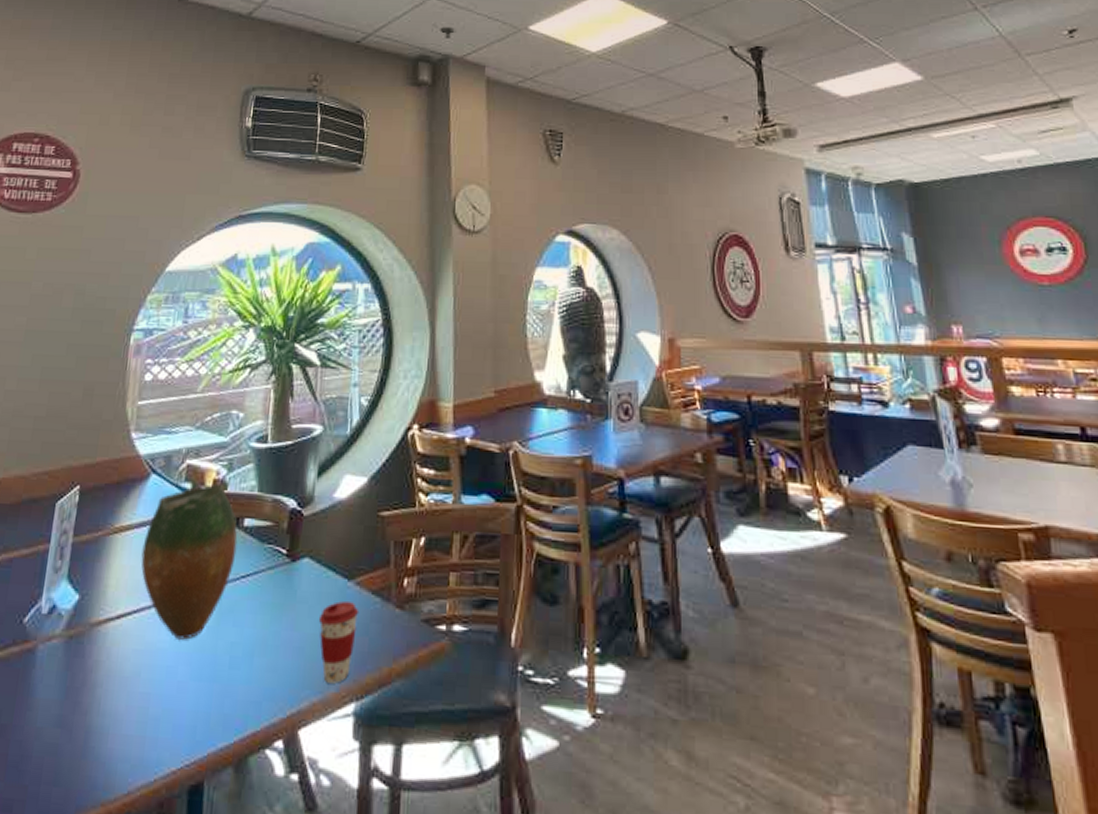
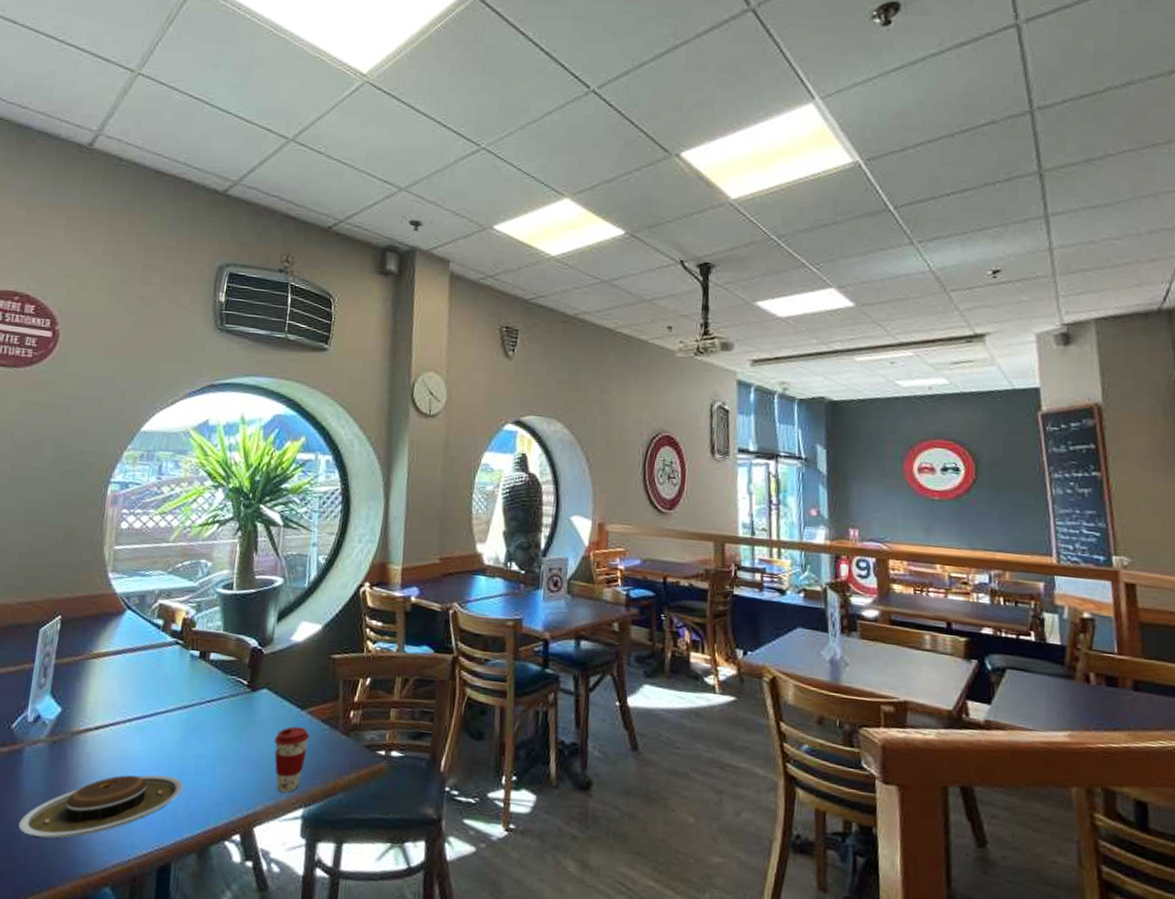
plate: none [29,670,217,759] -> present [18,774,184,840]
vase: present [141,484,238,641] -> none [117,622,204,751]

